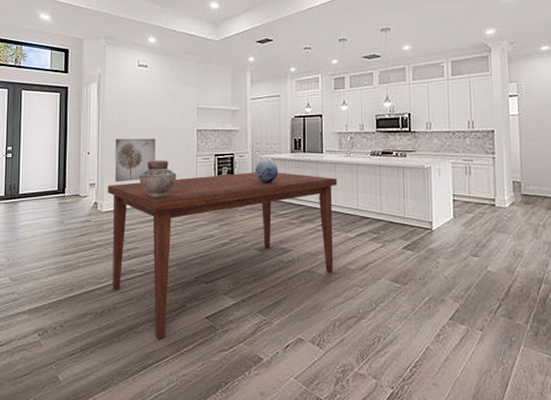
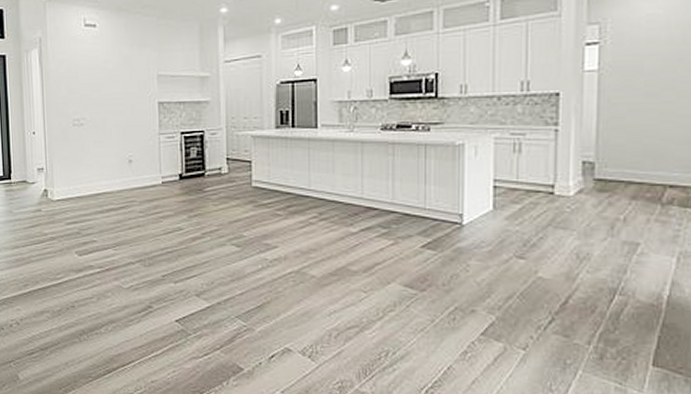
dining table: present [107,172,337,339] -> none [57,153,336,342]
wall art: present [114,138,155,182] -> none [62,114,110,167]
ceramic pot: present [138,160,177,197] -> none [92,140,137,184]
decorative sphere: present [255,160,279,183] -> none [231,137,260,167]

